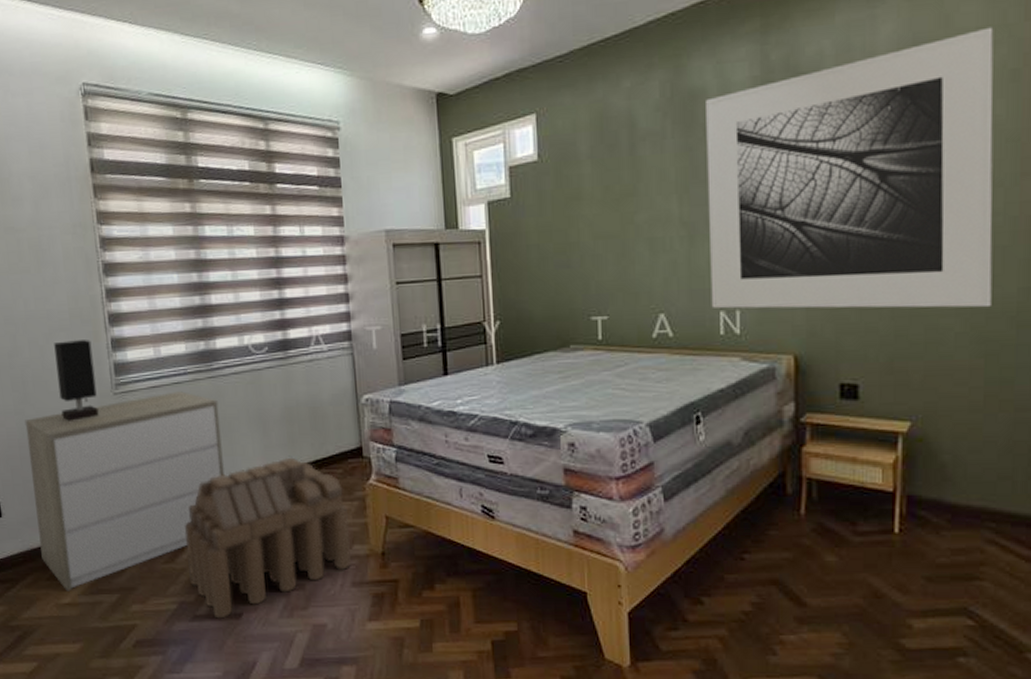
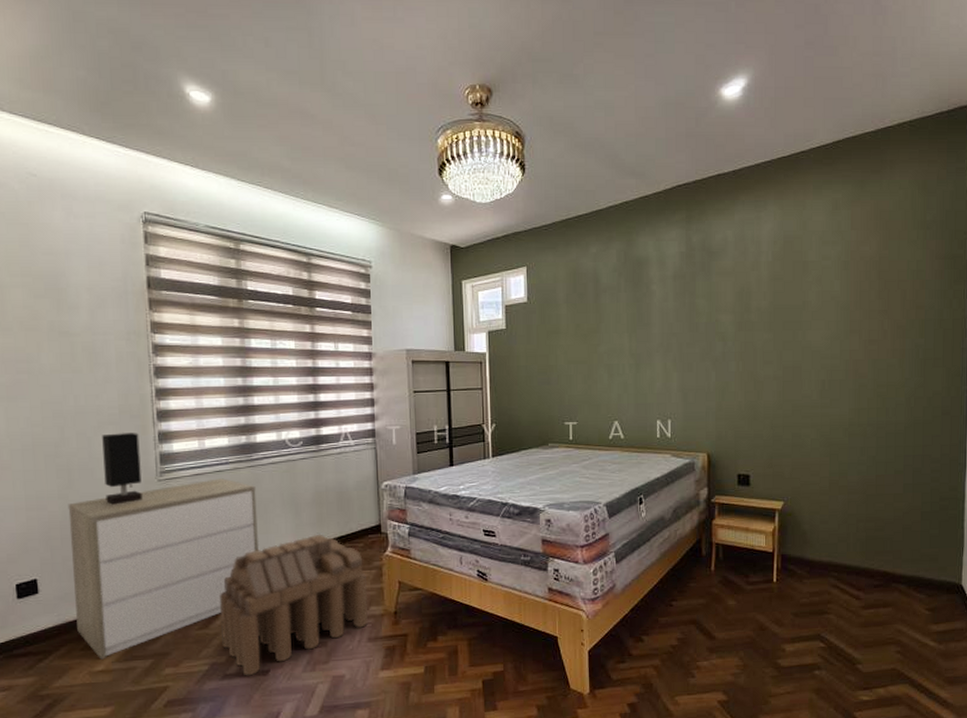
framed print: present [706,27,994,309] -> none [649,232,834,422]

